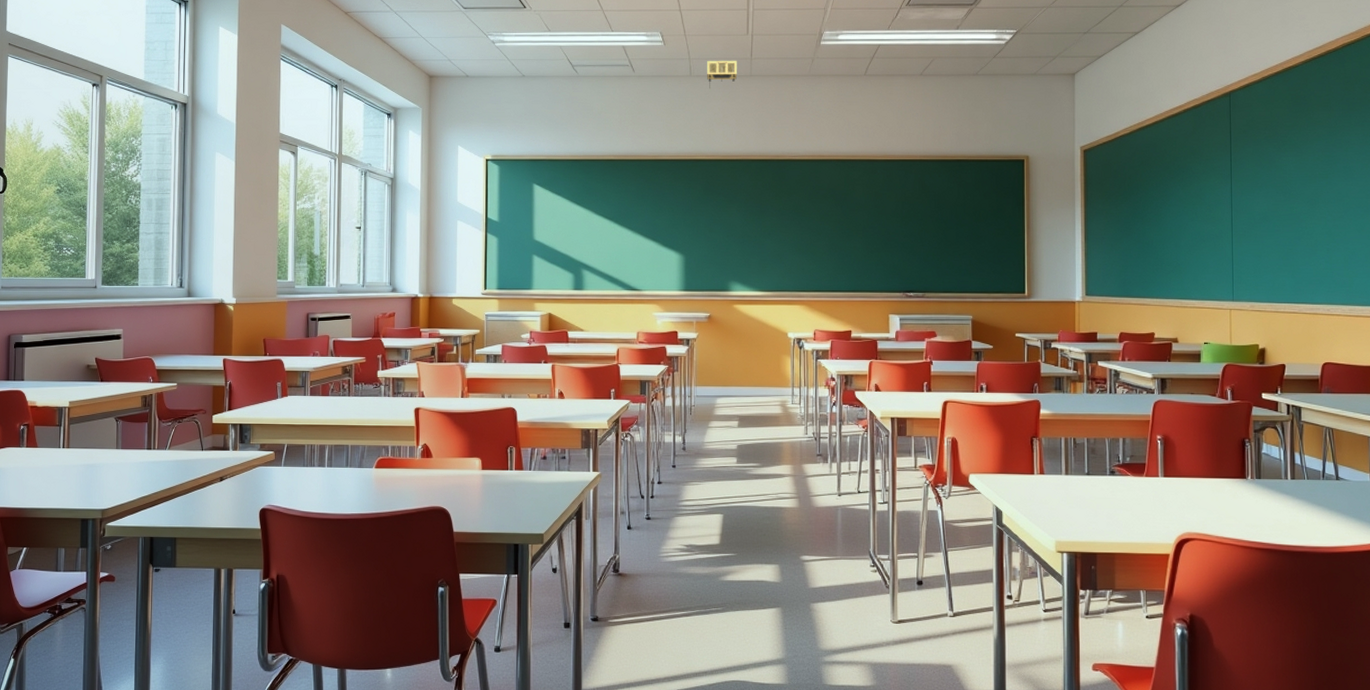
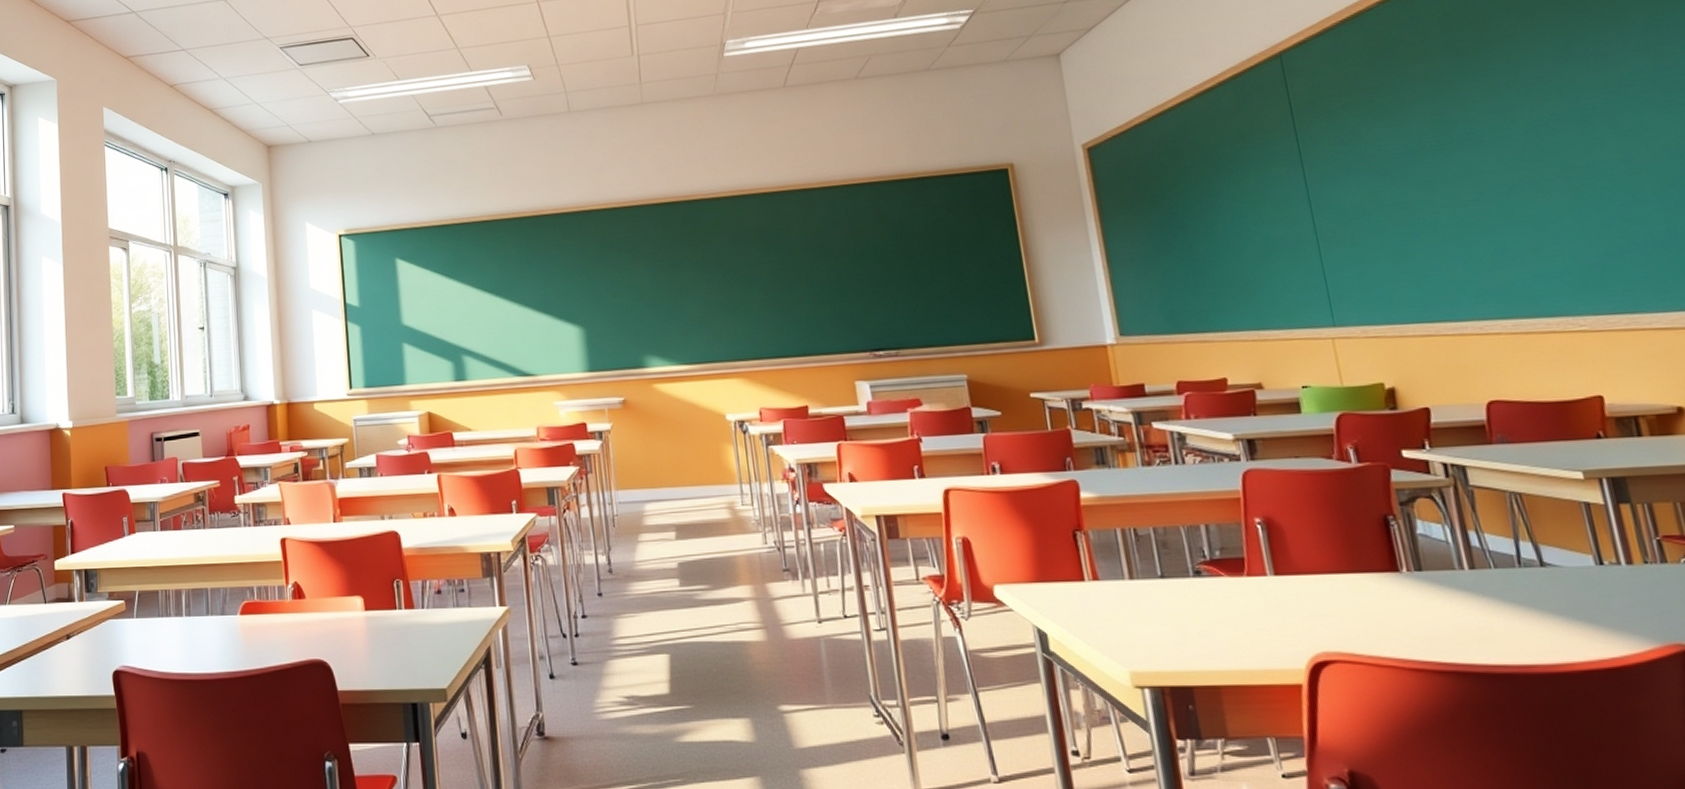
projector: present [707,60,738,88] -> none [587,87,626,124]

